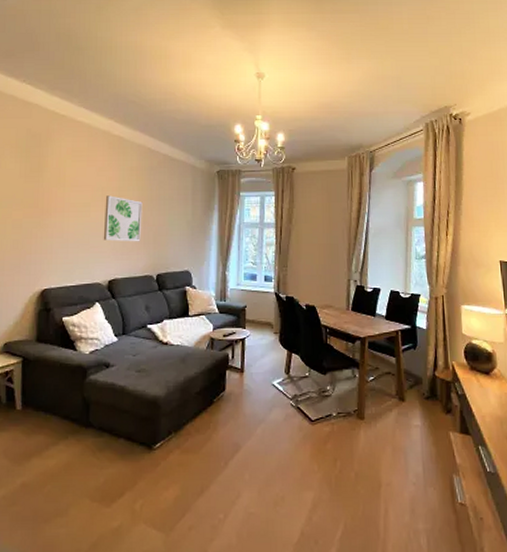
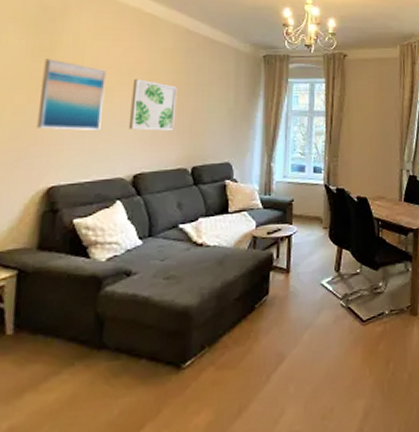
wall art: none [31,179,83,241] -> present [36,59,106,130]

